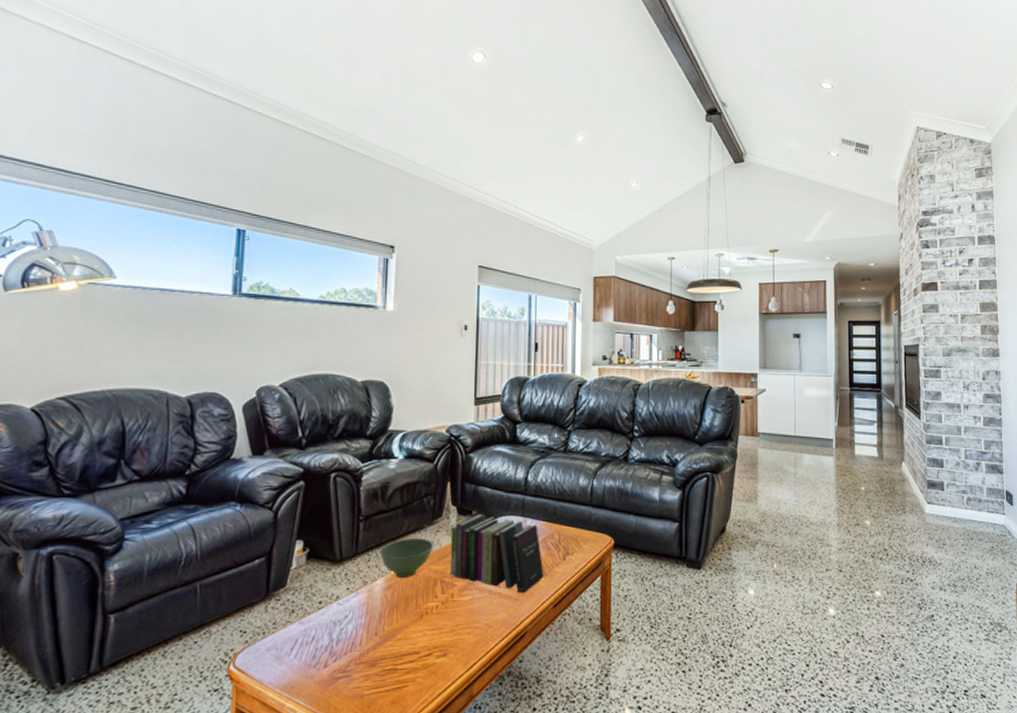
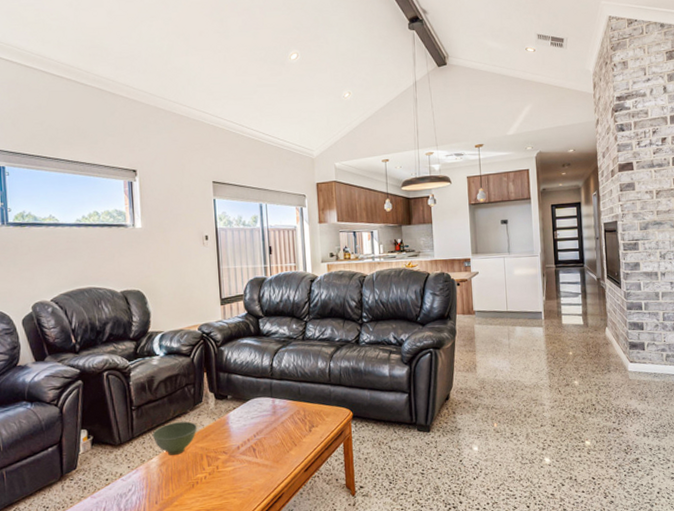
books: present [449,513,544,593] -> none [210,397,294,462]

